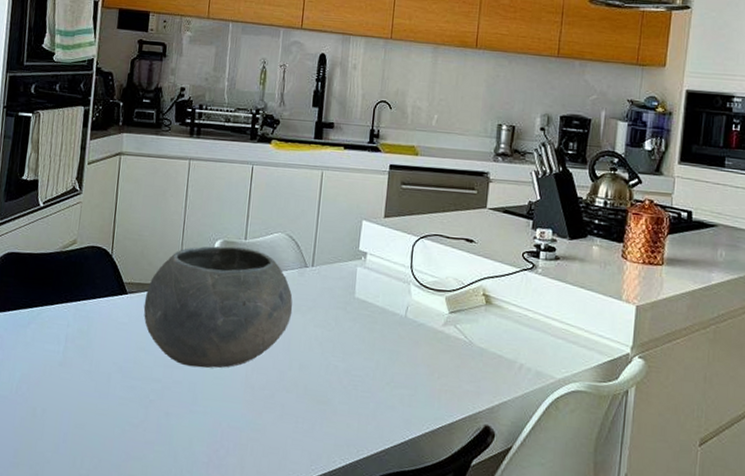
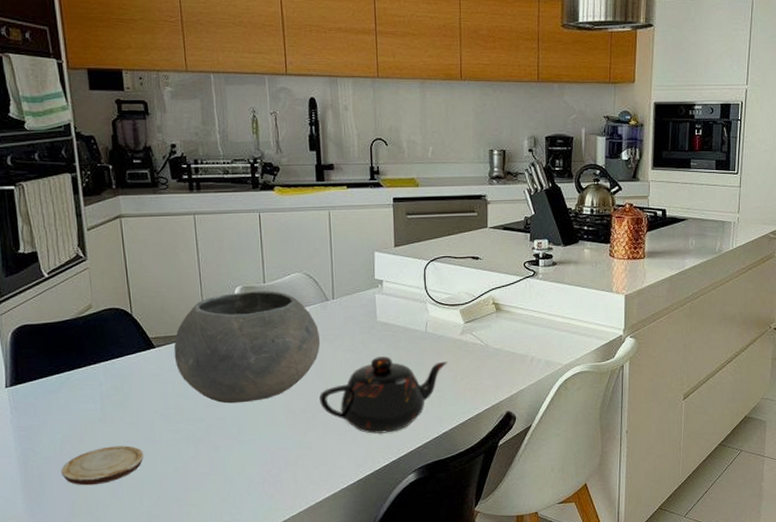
wood slice: none [11,394,95,435] -> present [61,445,144,486]
teapot: none [280,337,426,429] -> present [319,355,448,434]

